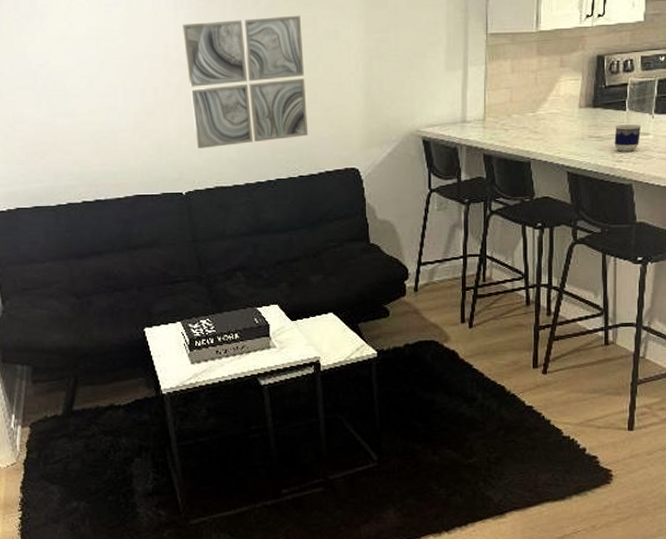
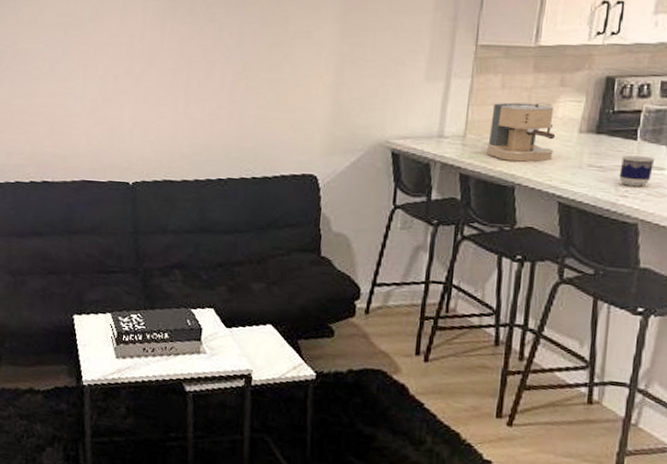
wall art: present [183,15,308,149] -> none [149,13,272,140]
coffee maker: none [504,83,560,139] -> present [487,102,556,162]

